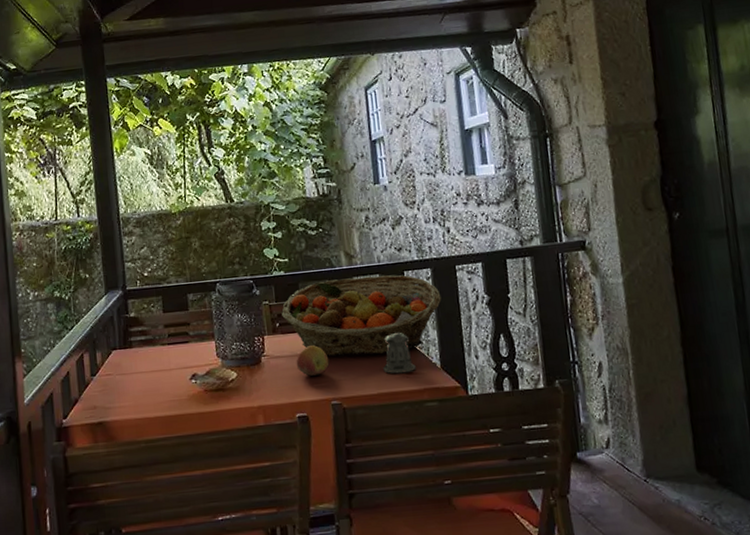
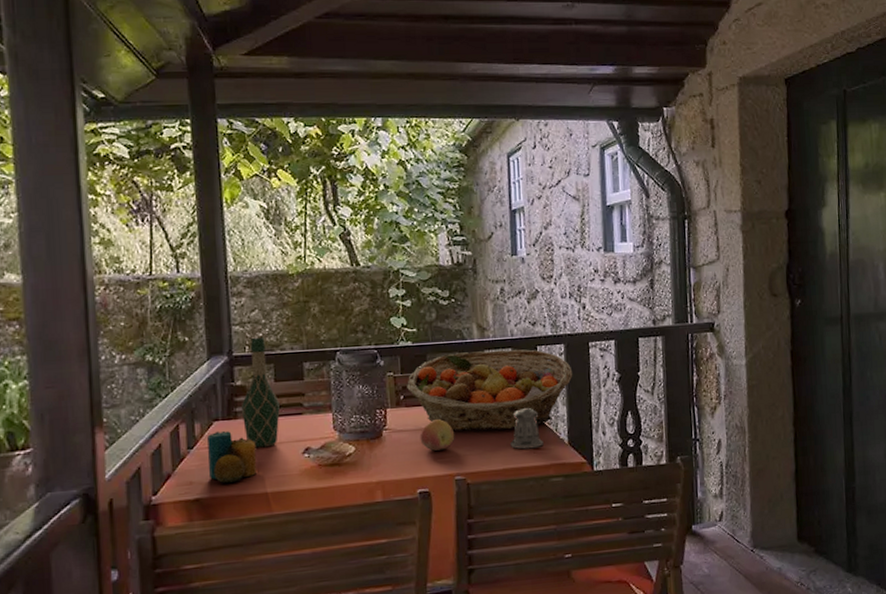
candle: none [107,359,151,407] -> present [207,431,257,483]
wine bottle: none [135,271,169,375] -> present [241,337,280,448]

